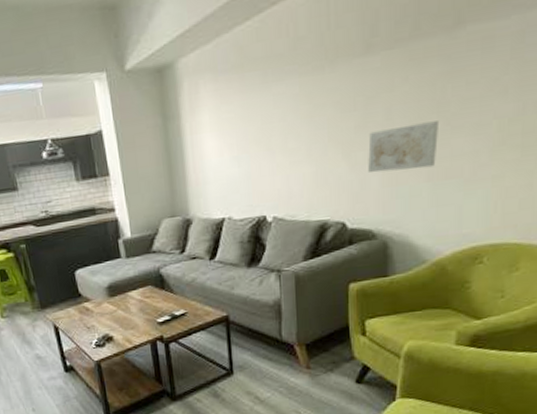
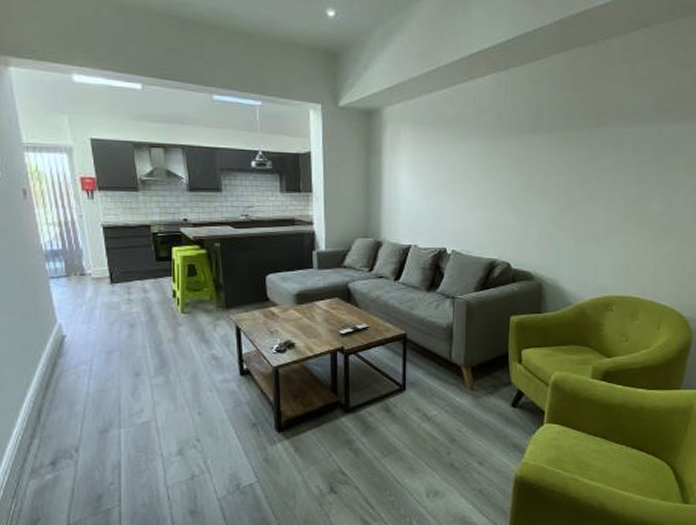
wall art: present [368,121,438,173] -> none [530,192,582,228]

